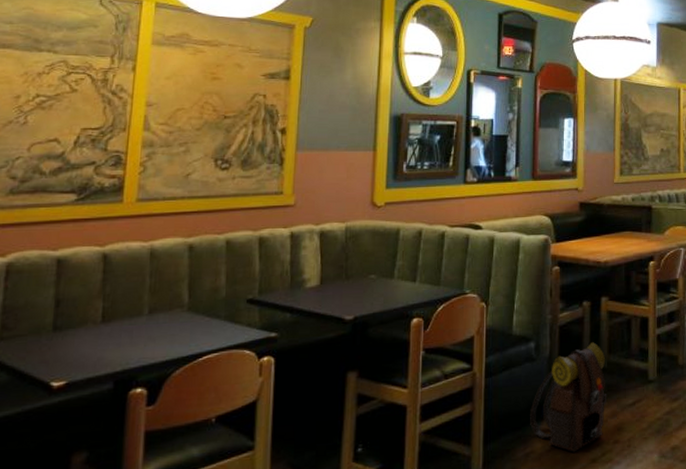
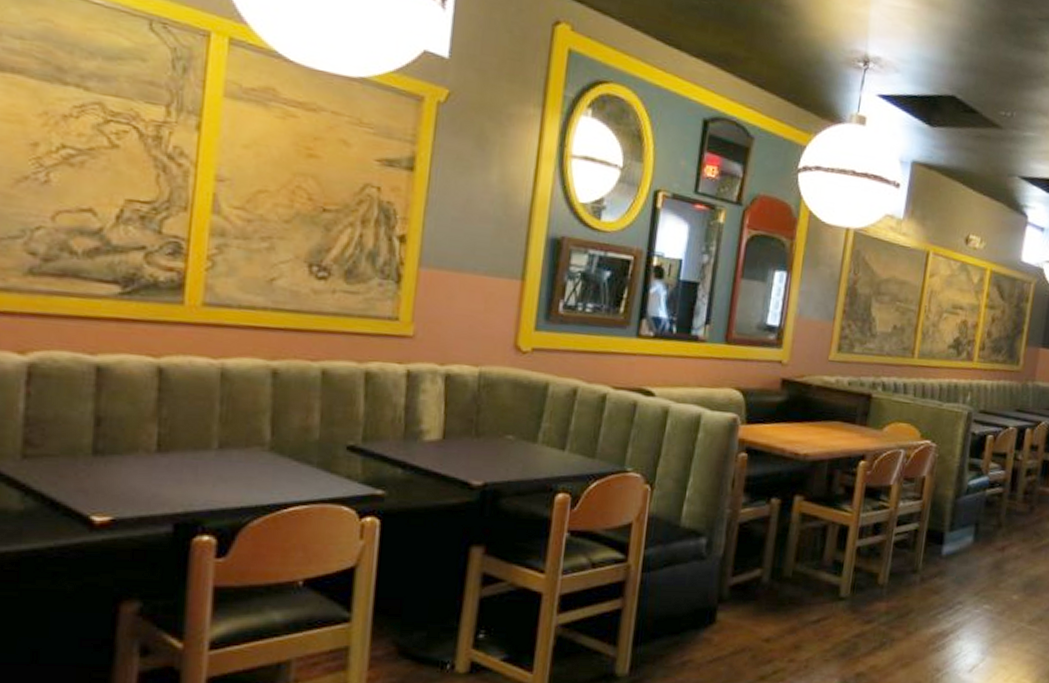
backpack: present [530,342,607,453] -> none [691,546,791,667]

